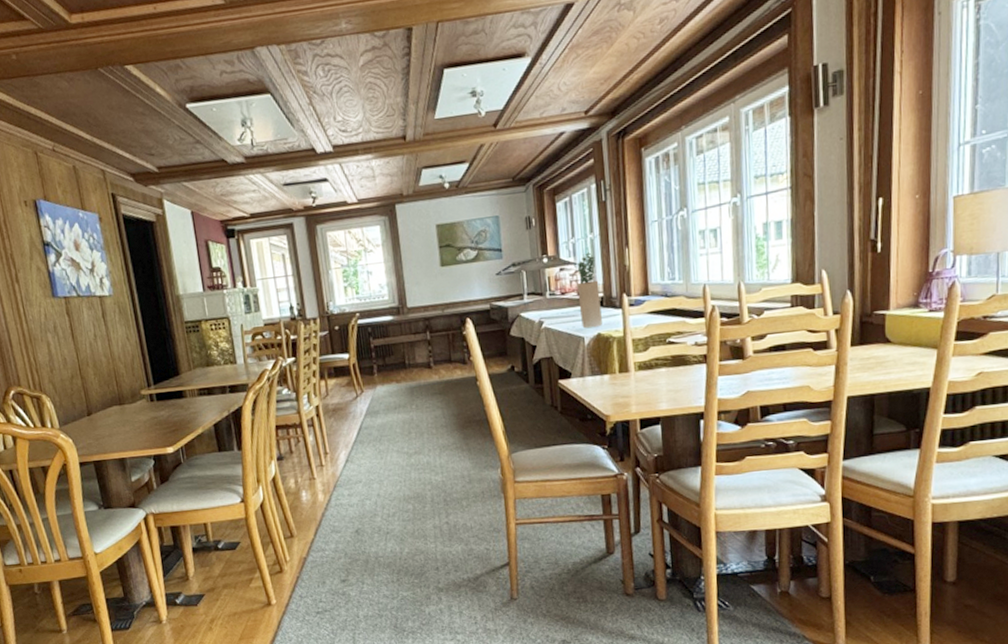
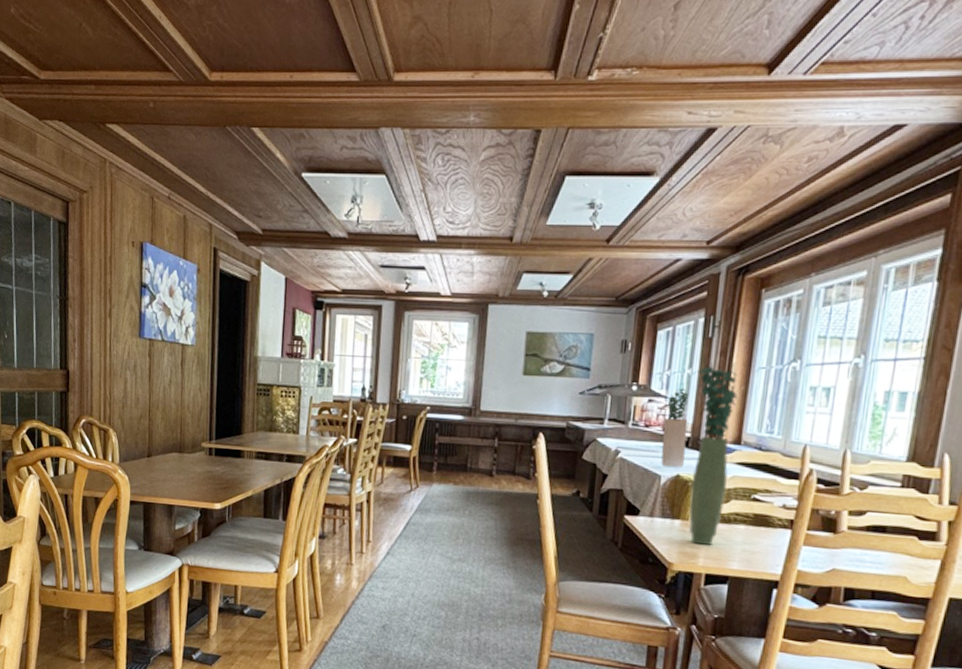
vase: none [600,221,645,394] -> present [688,358,739,545]

